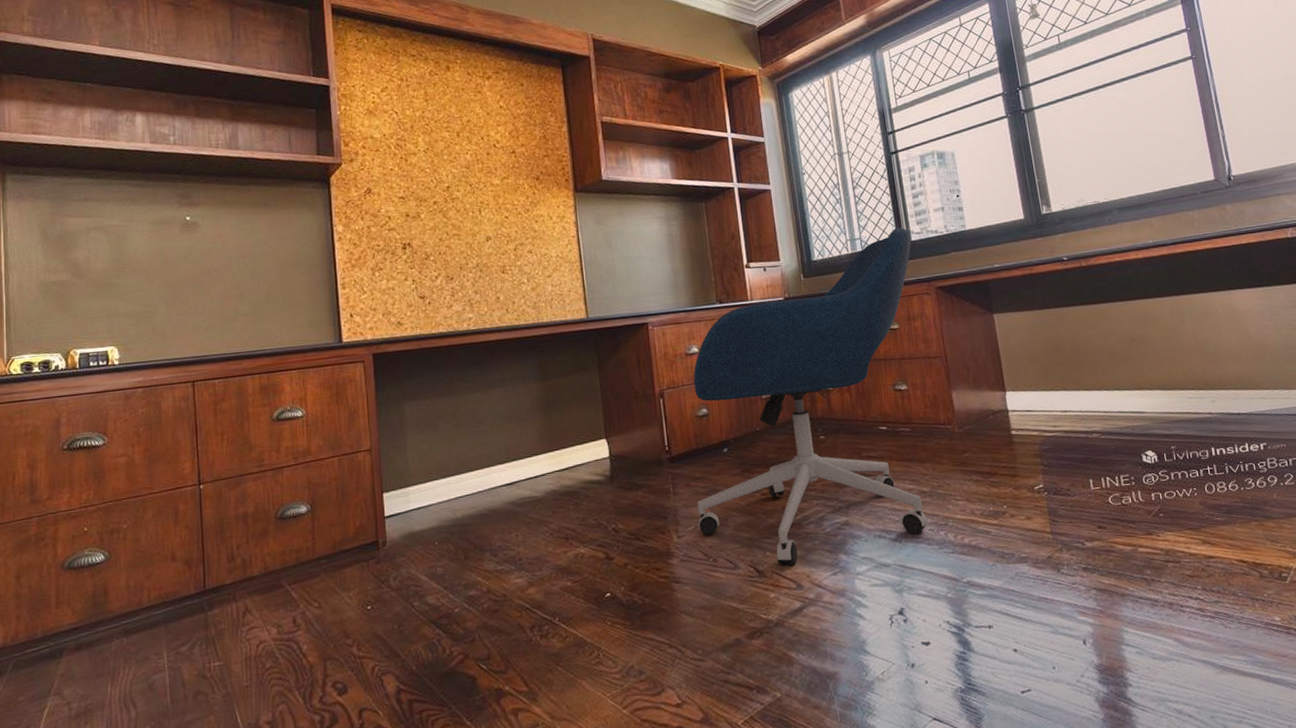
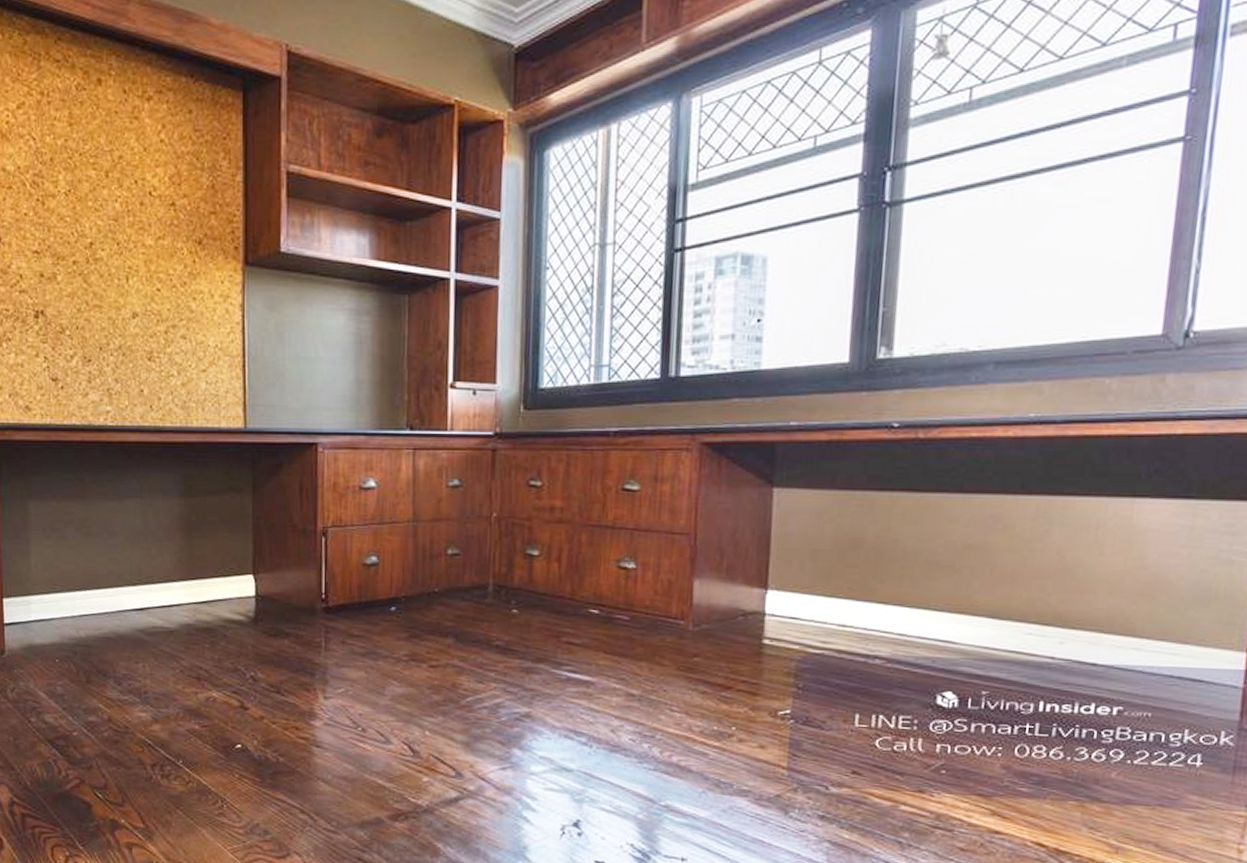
office chair: present [693,228,929,566] -> none [348,357,681,751]

